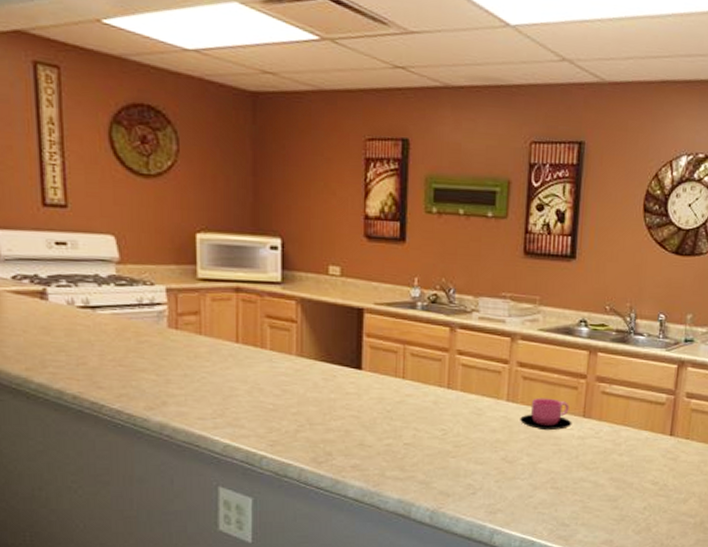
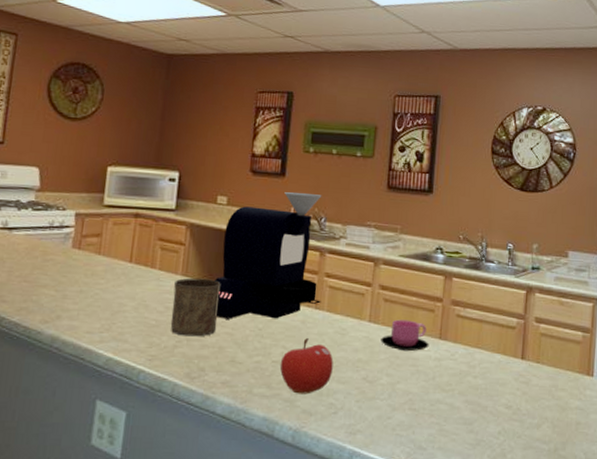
cup: none [289,358,342,421] -> present [170,278,221,337]
coffee roaster: none [334,260,454,402] -> present [215,192,322,319]
fruit: none [412,420,470,476] -> present [279,338,334,394]

